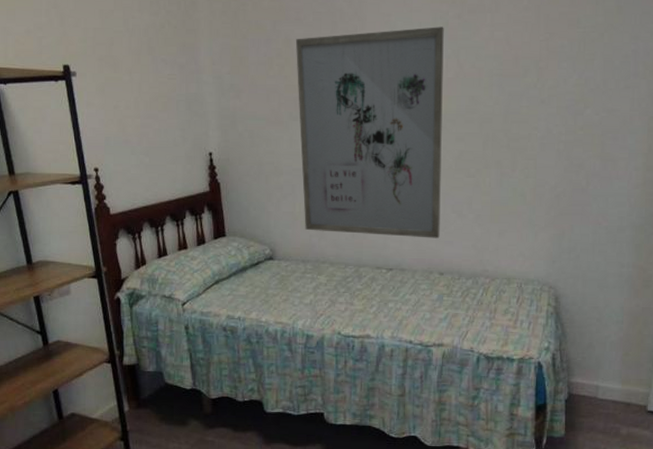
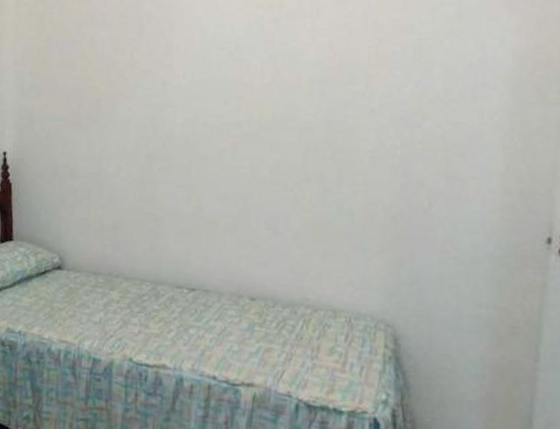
wall art: present [295,27,444,238] -> none [98,31,259,258]

